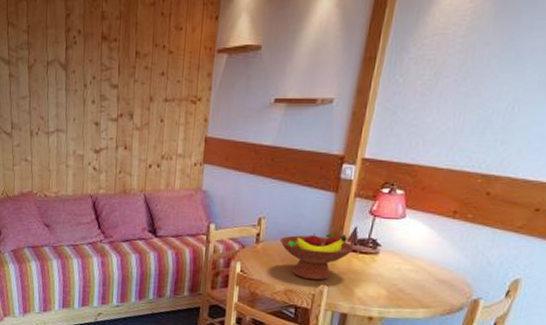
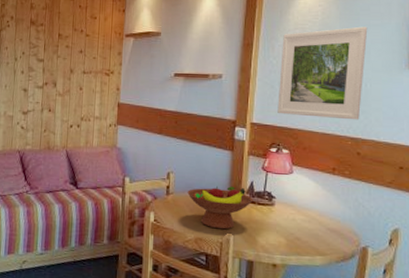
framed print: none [396,29,530,153] -> present [277,26,368,120]

